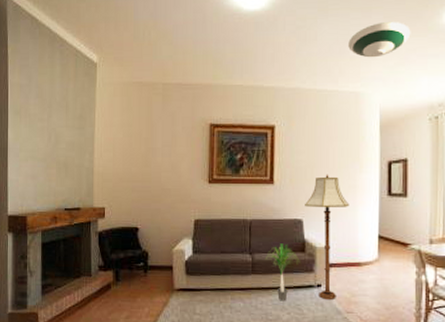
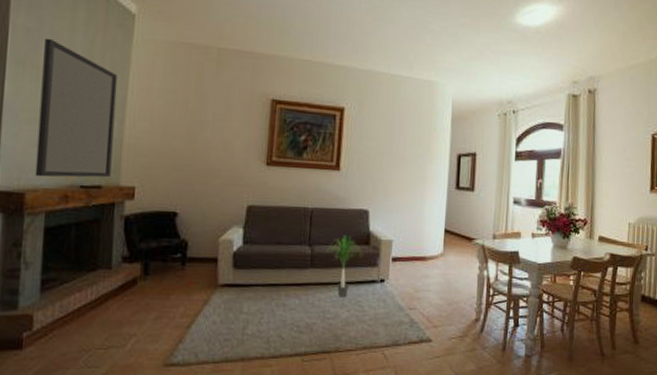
home mirror: none [32,91,87,203] -> present [35,38,118,178]
floor lamp: present [305,174,349,299] -> none [372,163,418,295]
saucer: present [348,22,411,58] -> none [425,13,486,49]

